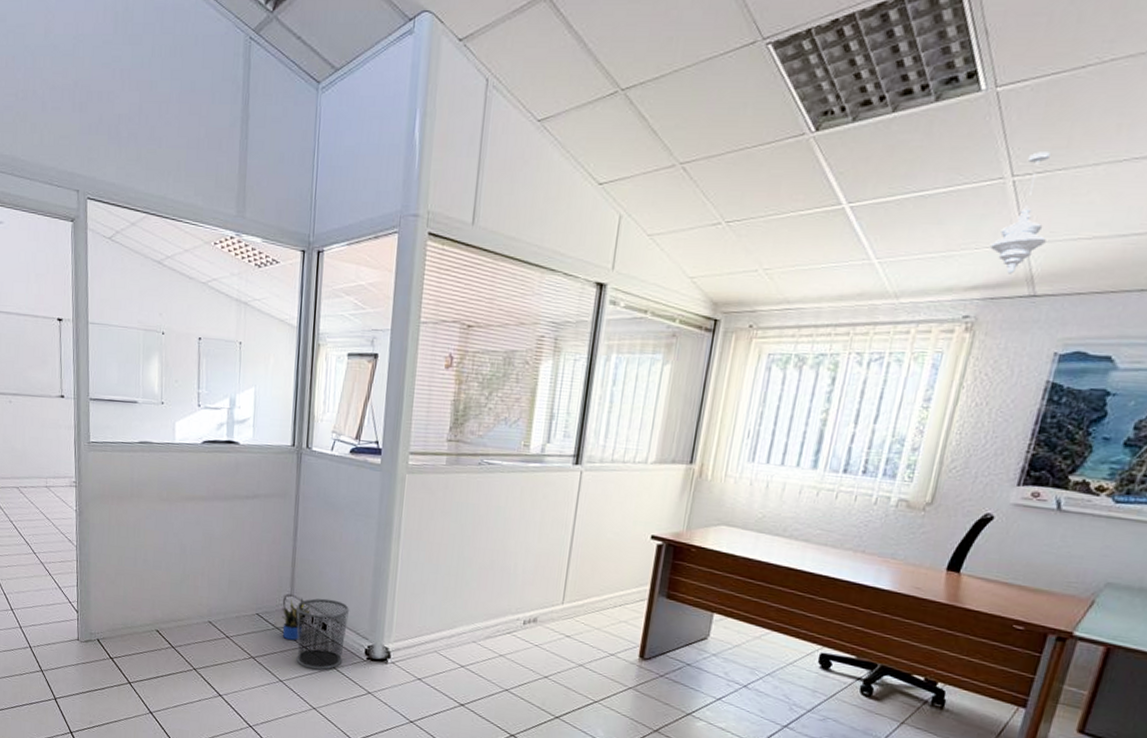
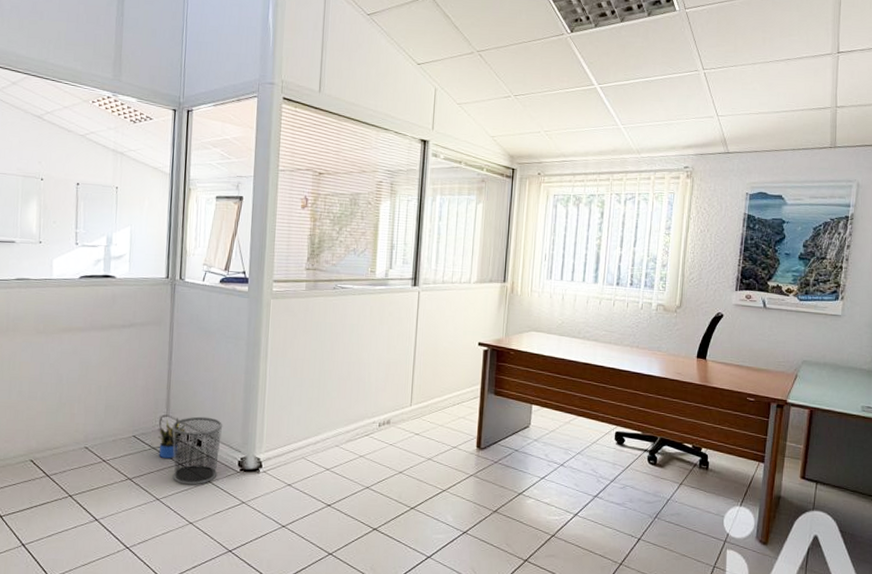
pendant light: present [991,152,1051,274] -> none [696,54,730,137]

